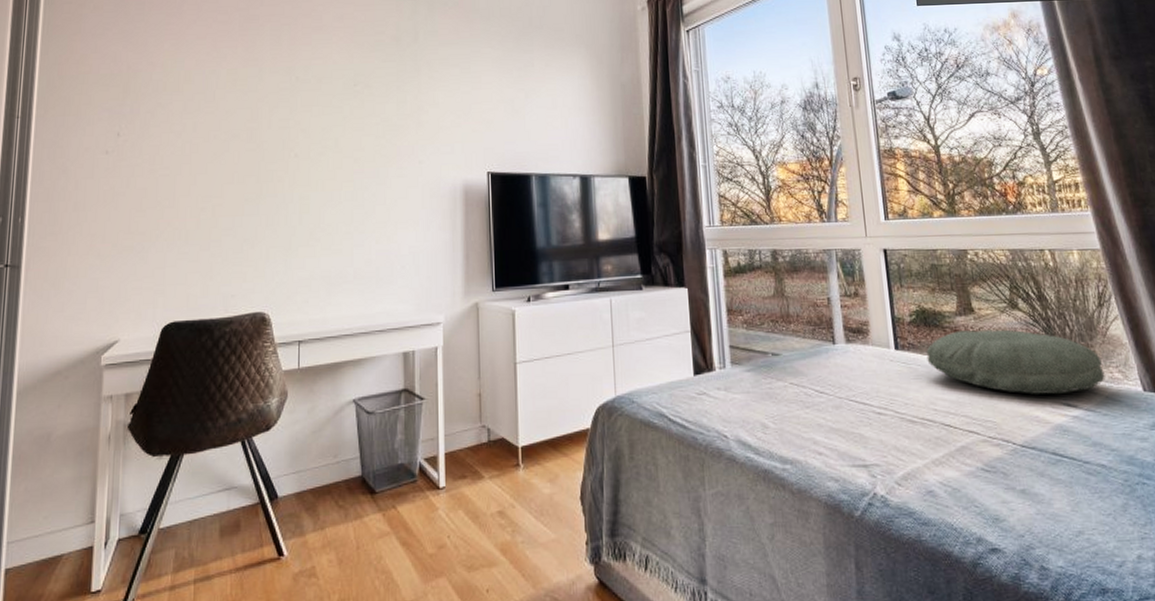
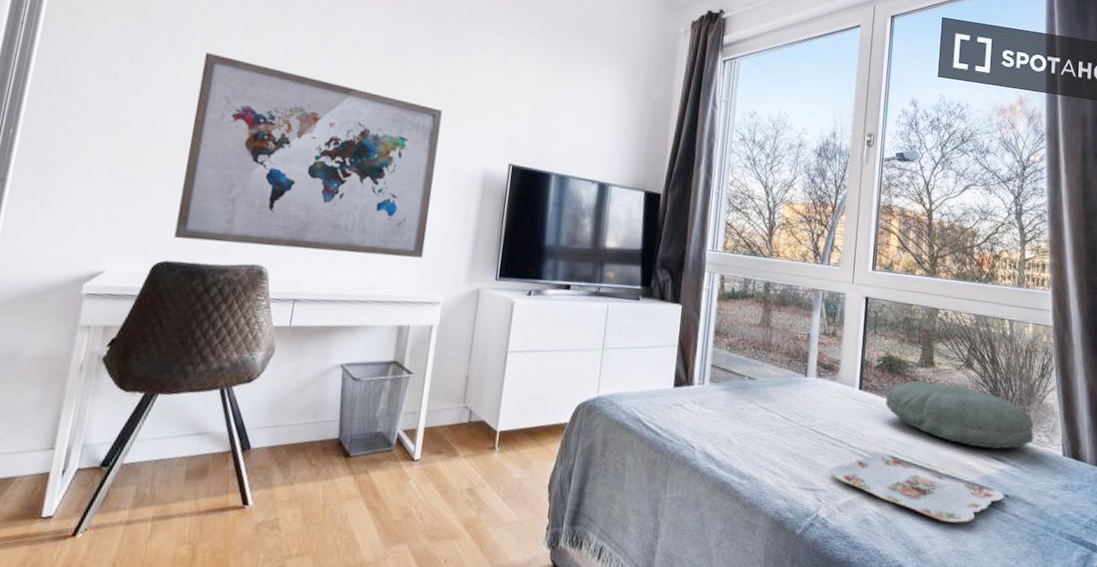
wall art: none [178,114,417,298] -> present [174,52,443,258]
serving tray: none [881,414,1085,483] -> present [831,452,1005,523]

